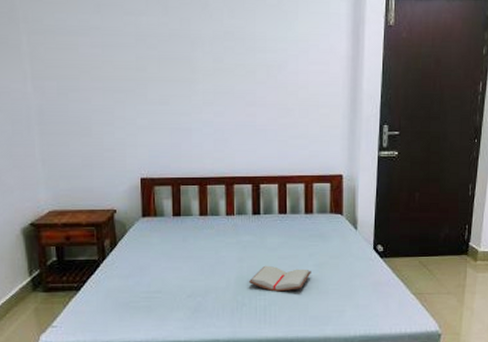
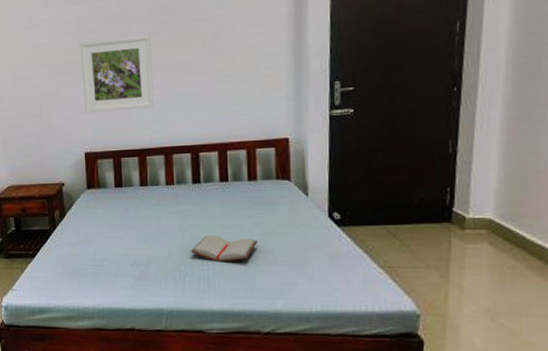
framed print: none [137,58,216,136] -> present [79,35,154,113]

